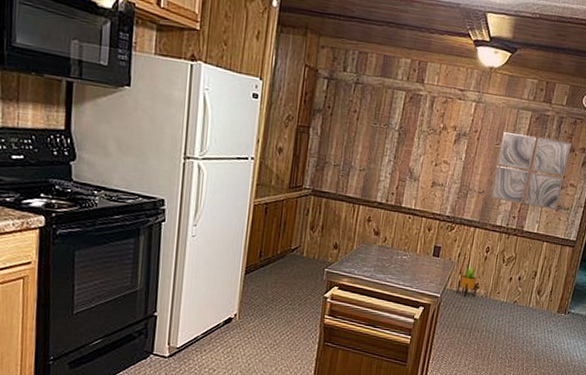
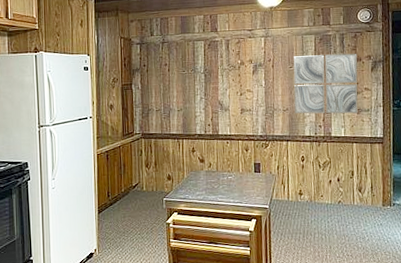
potted plant: present [456,263,478,298] -> none [282,174,301,205]

